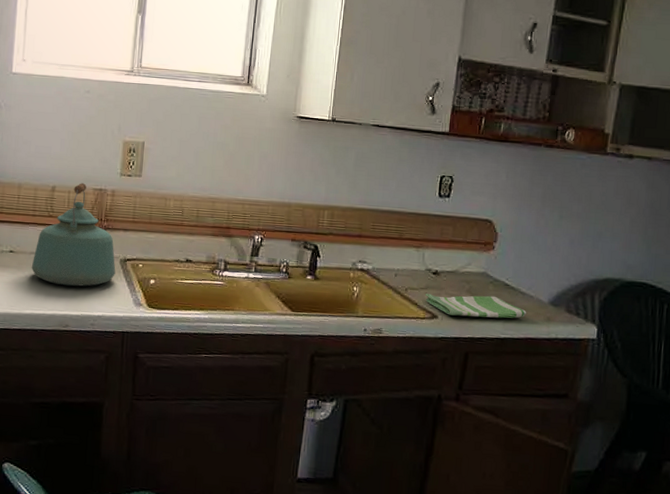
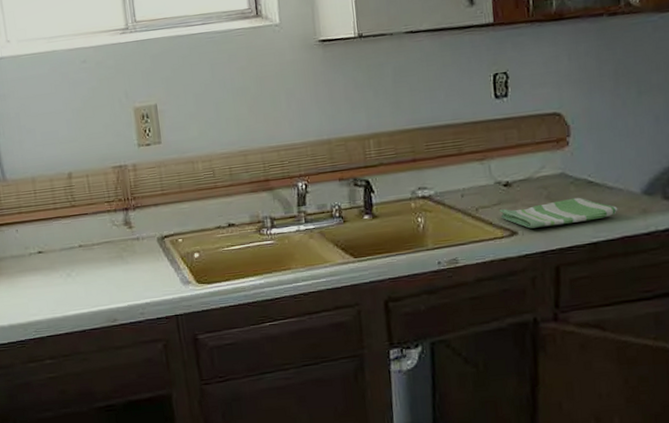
kettle: present [31,183,116,287] -> none [64,163,155,278]

